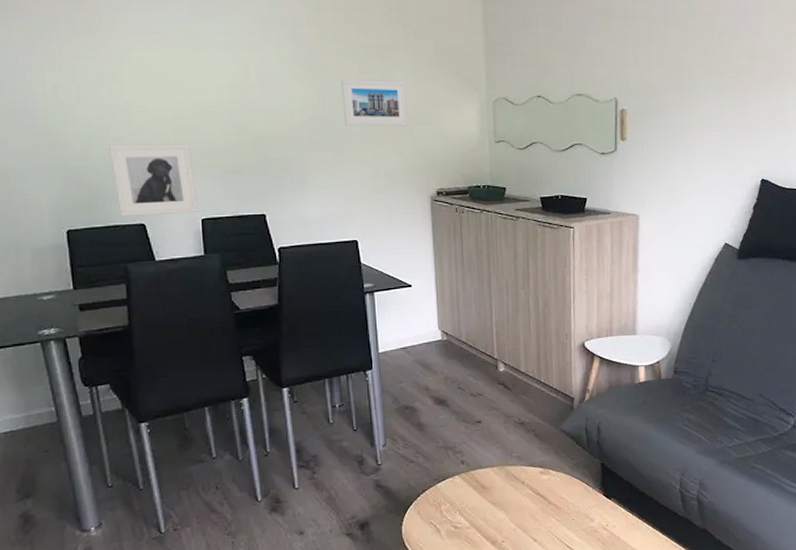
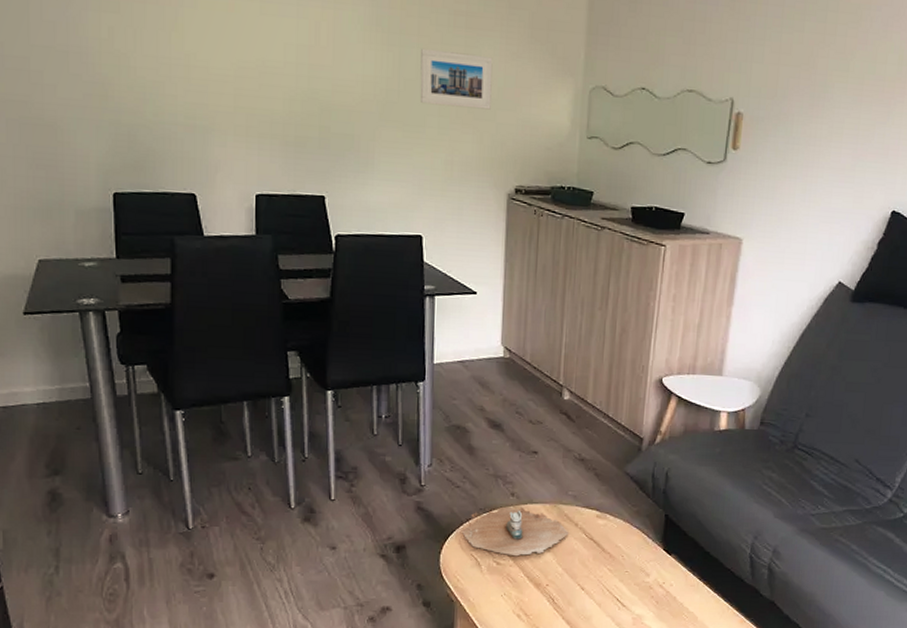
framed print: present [109,144,199,218] -> none [164,101,254,188]
shoe: none [419,473,518,519] -> present [461,505,570,557]

